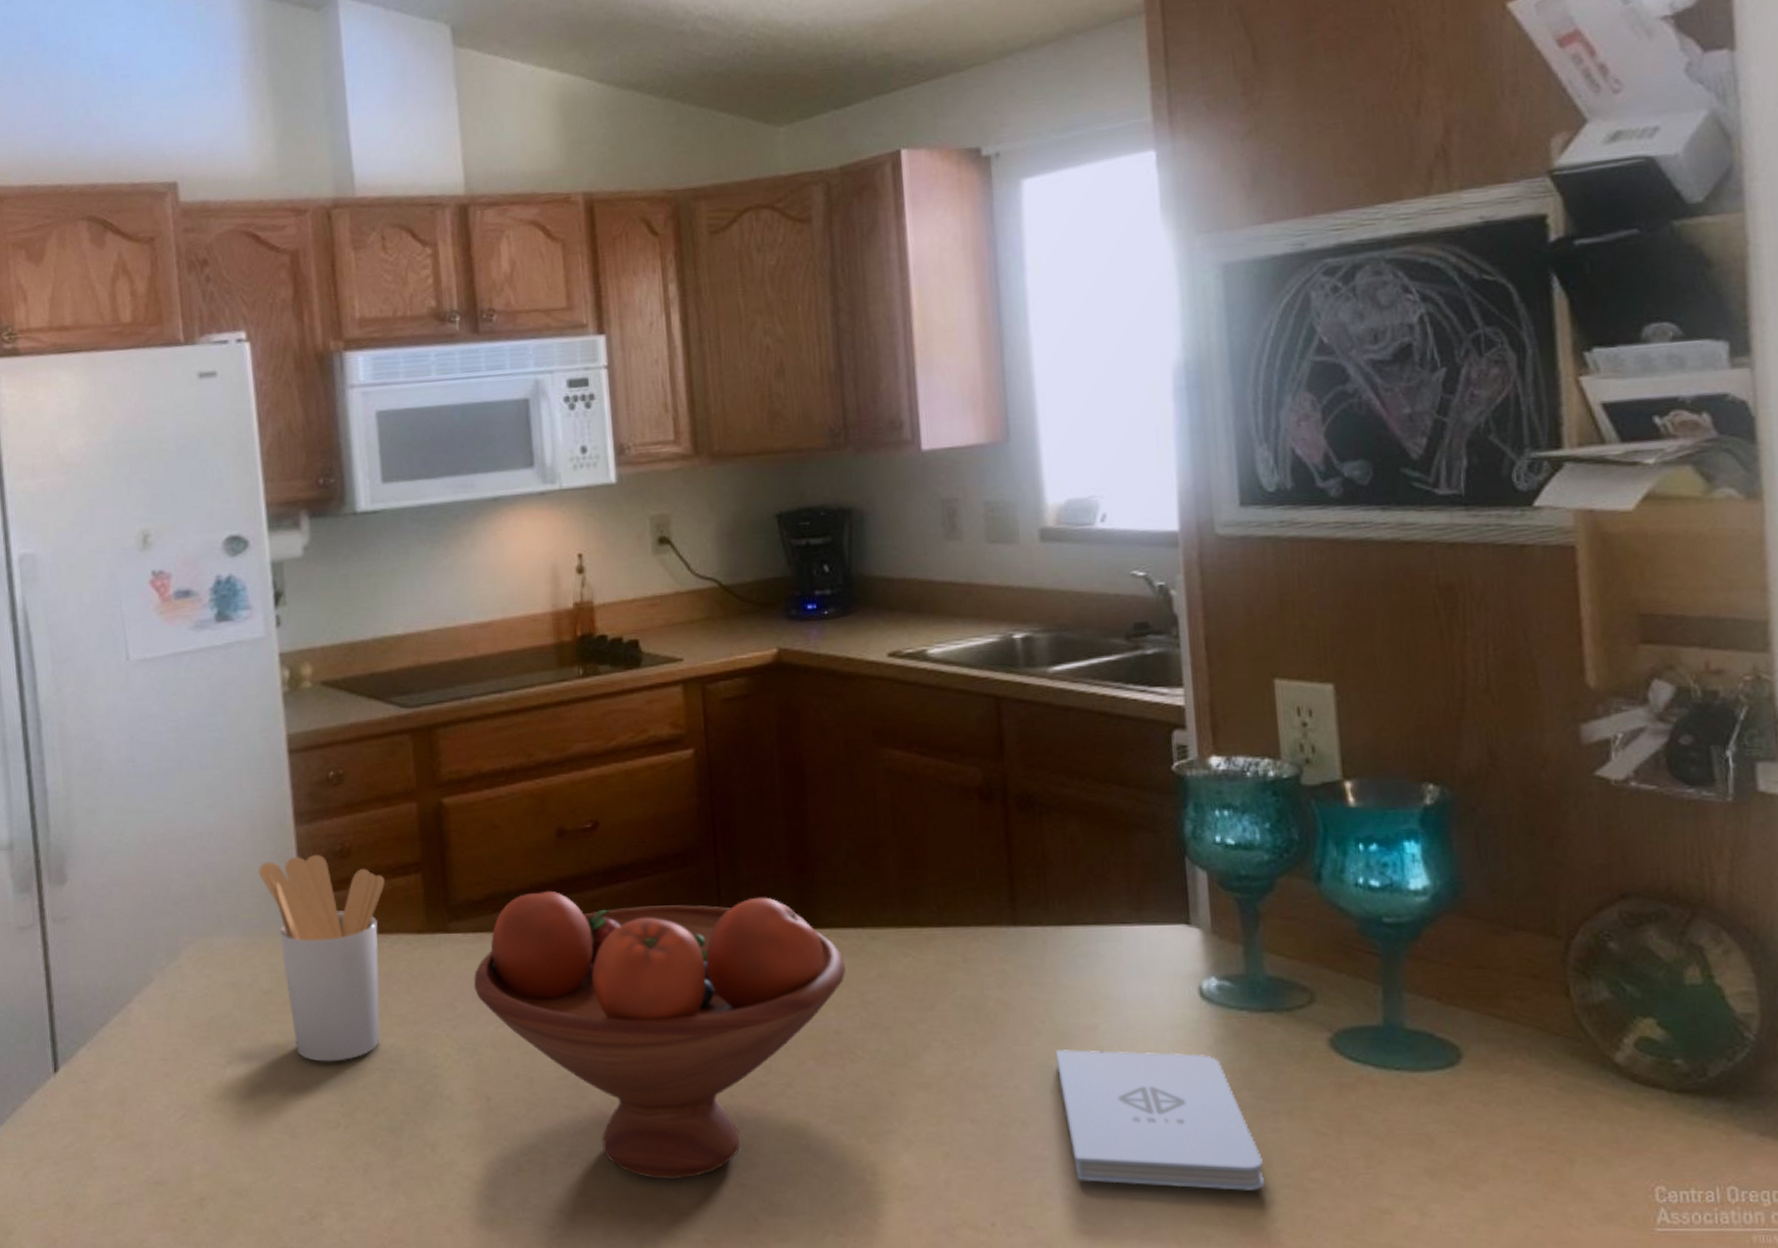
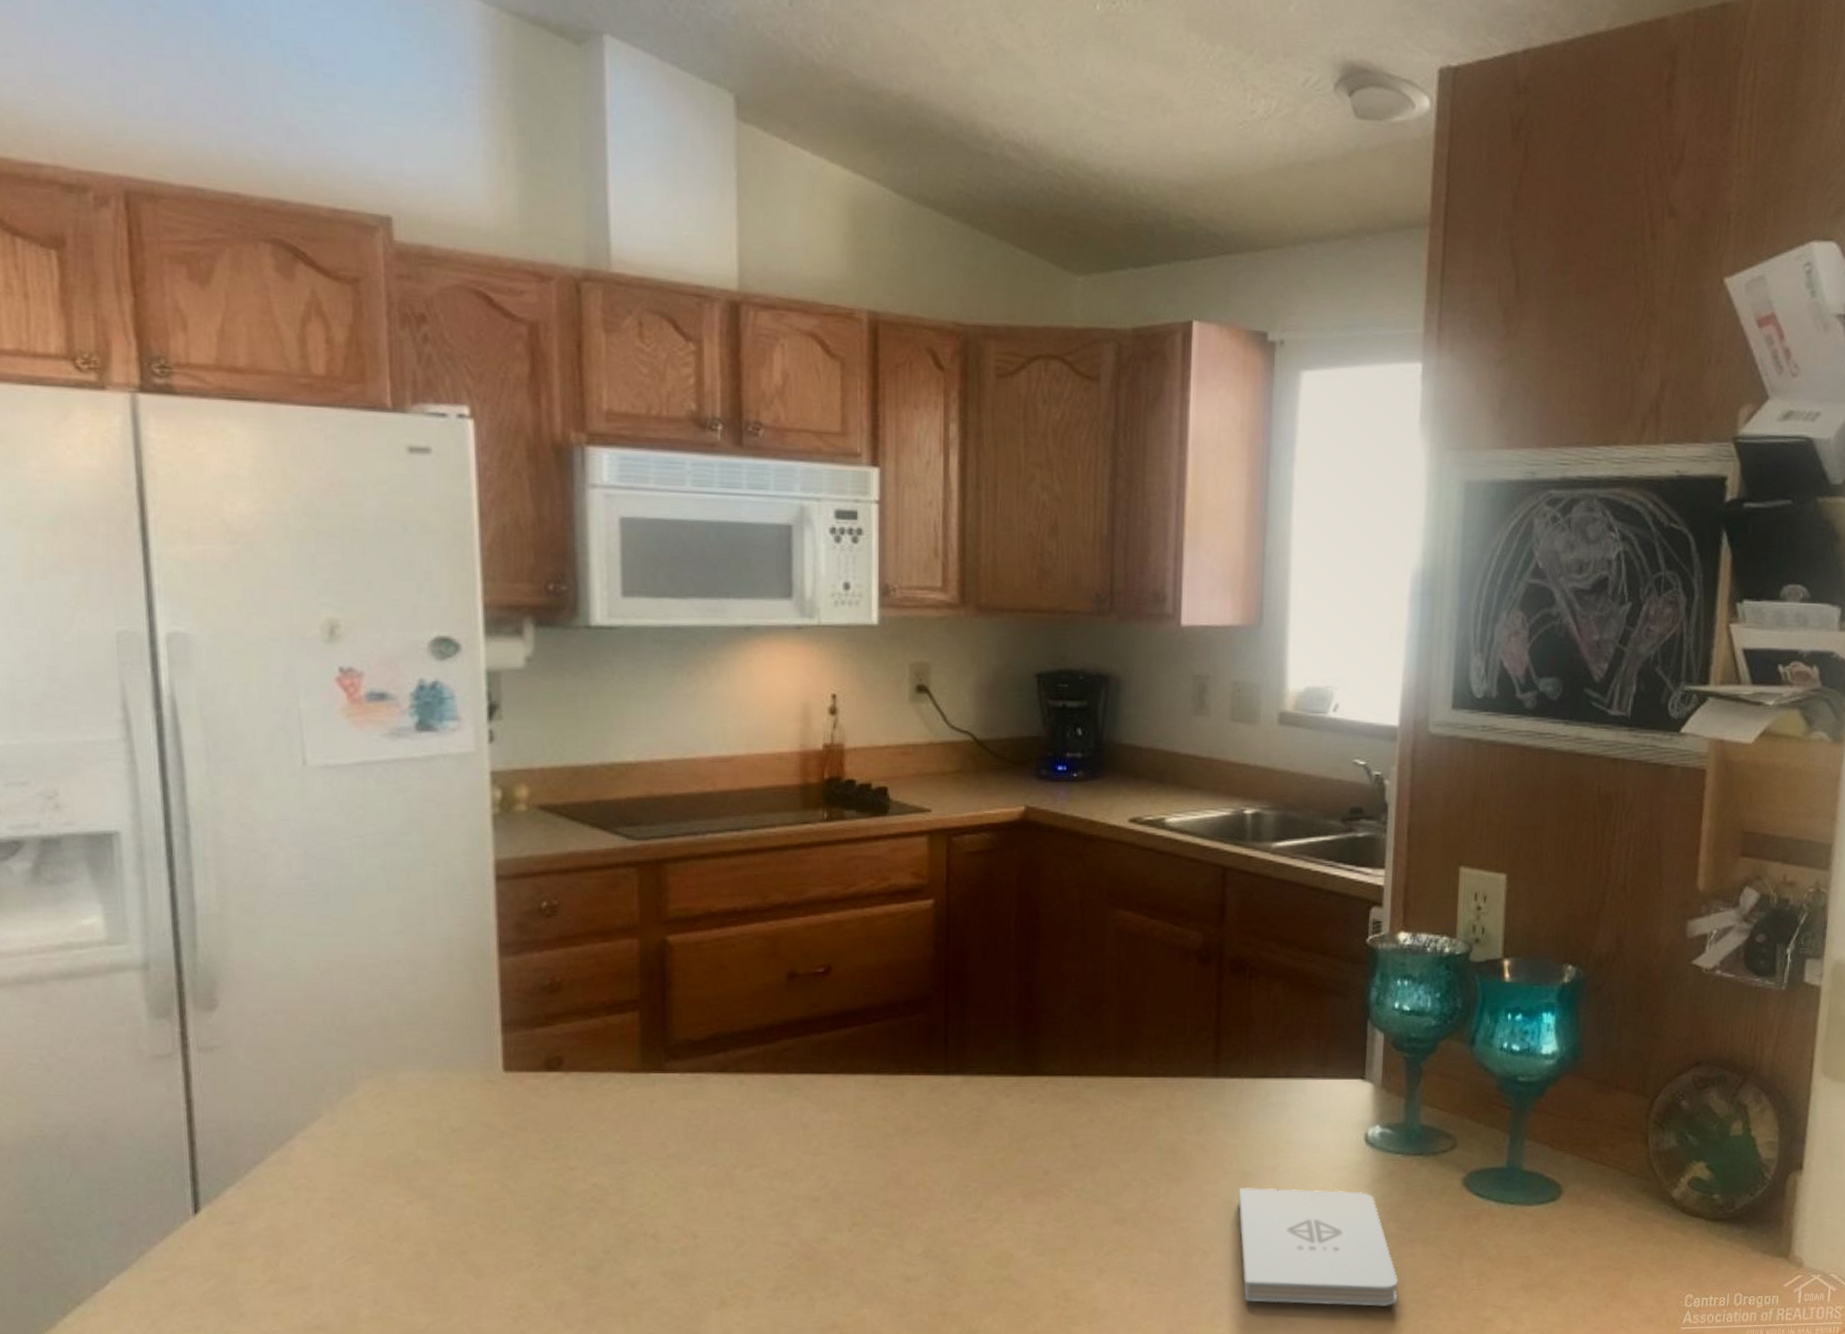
utensil holder: present [259,854,385,1062] -> none [454,987,598,1201]
fruit bowl: present [473,890,846,1180] -> none [688,1033,1060,1310]

